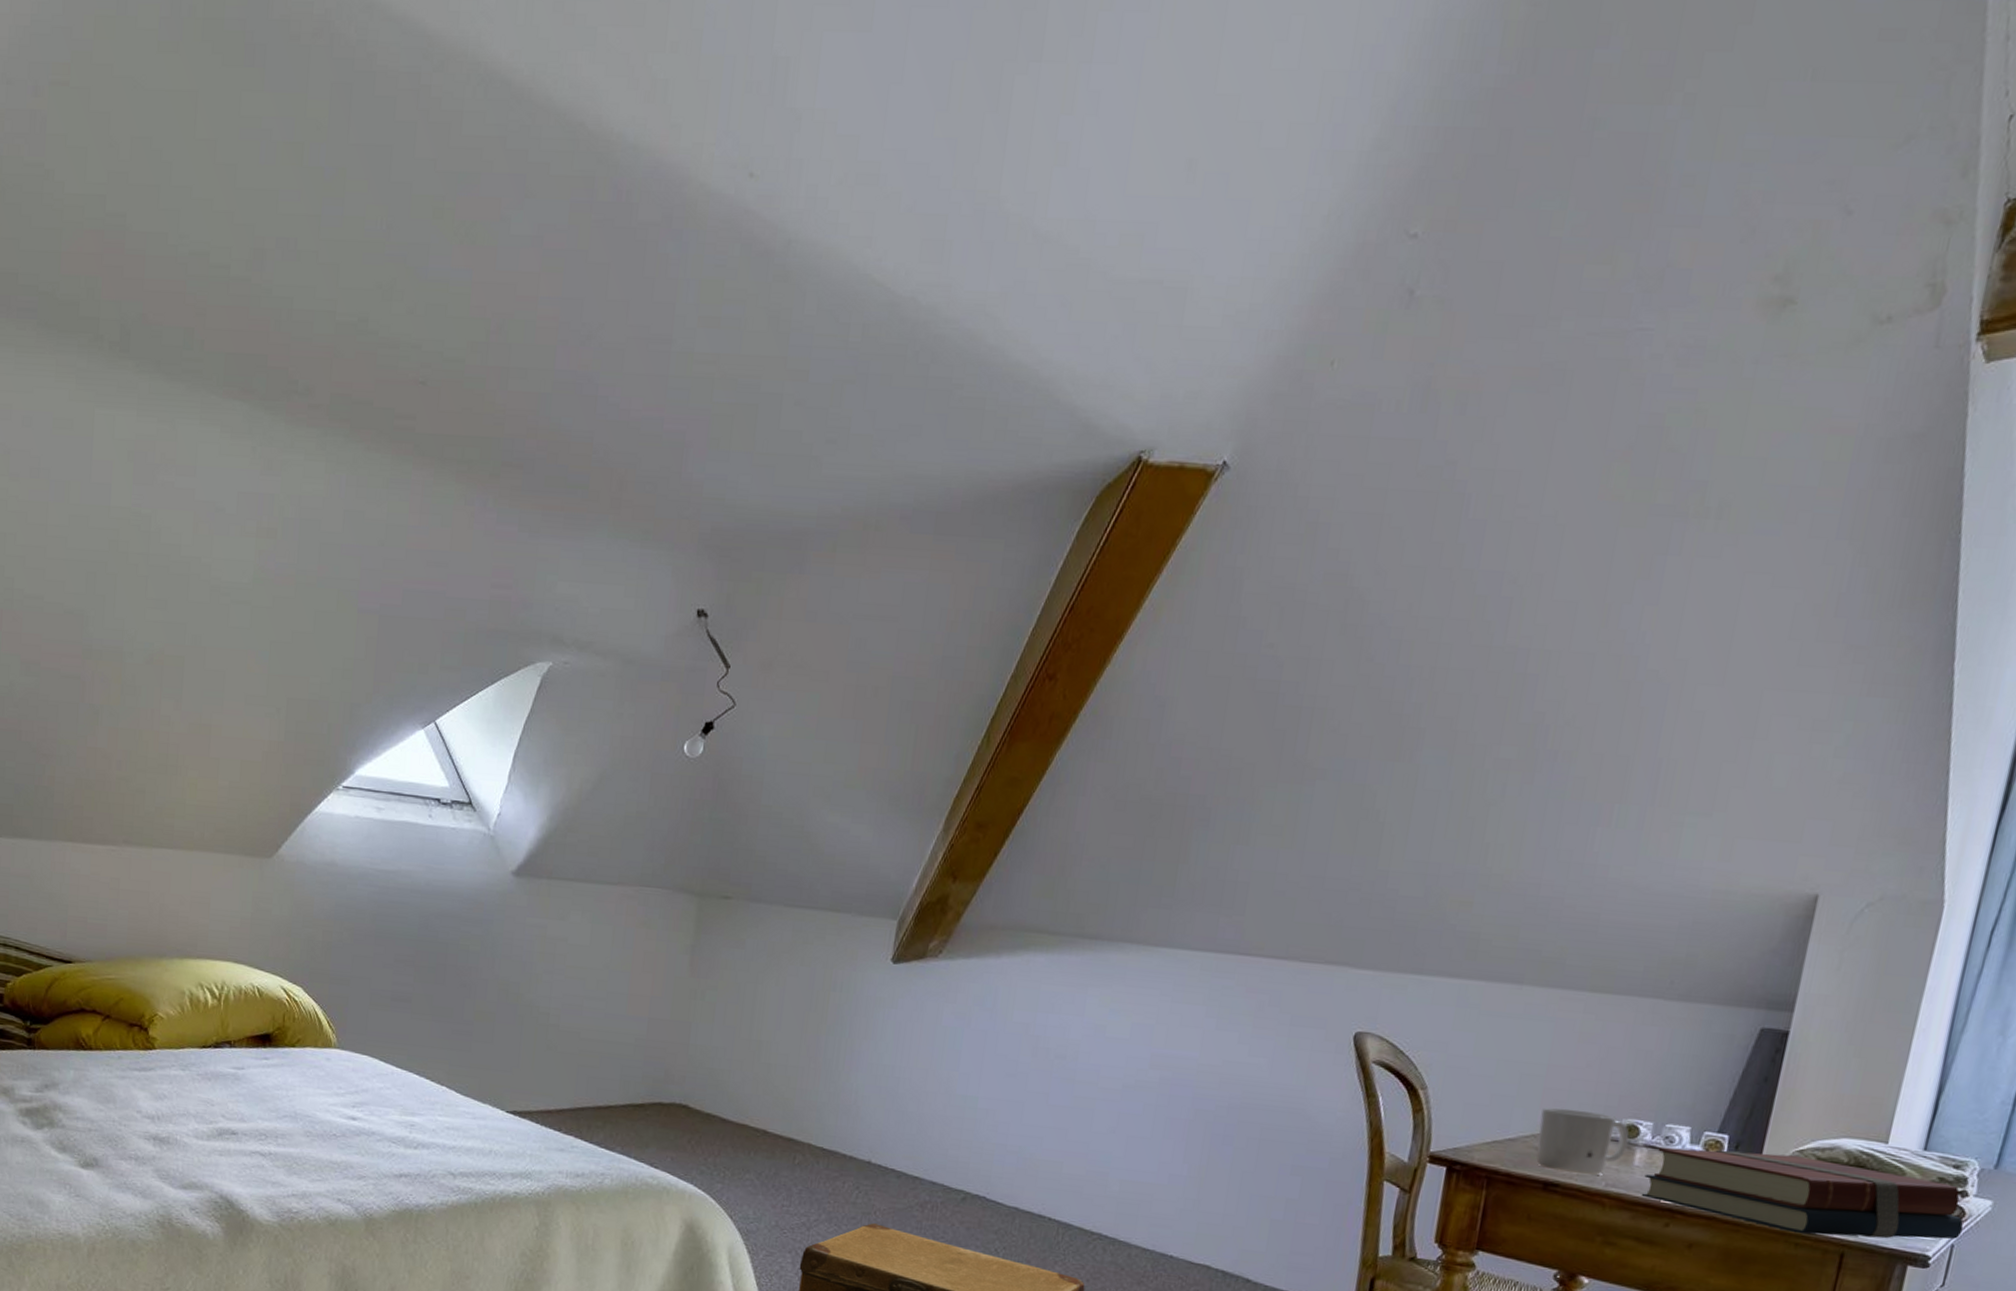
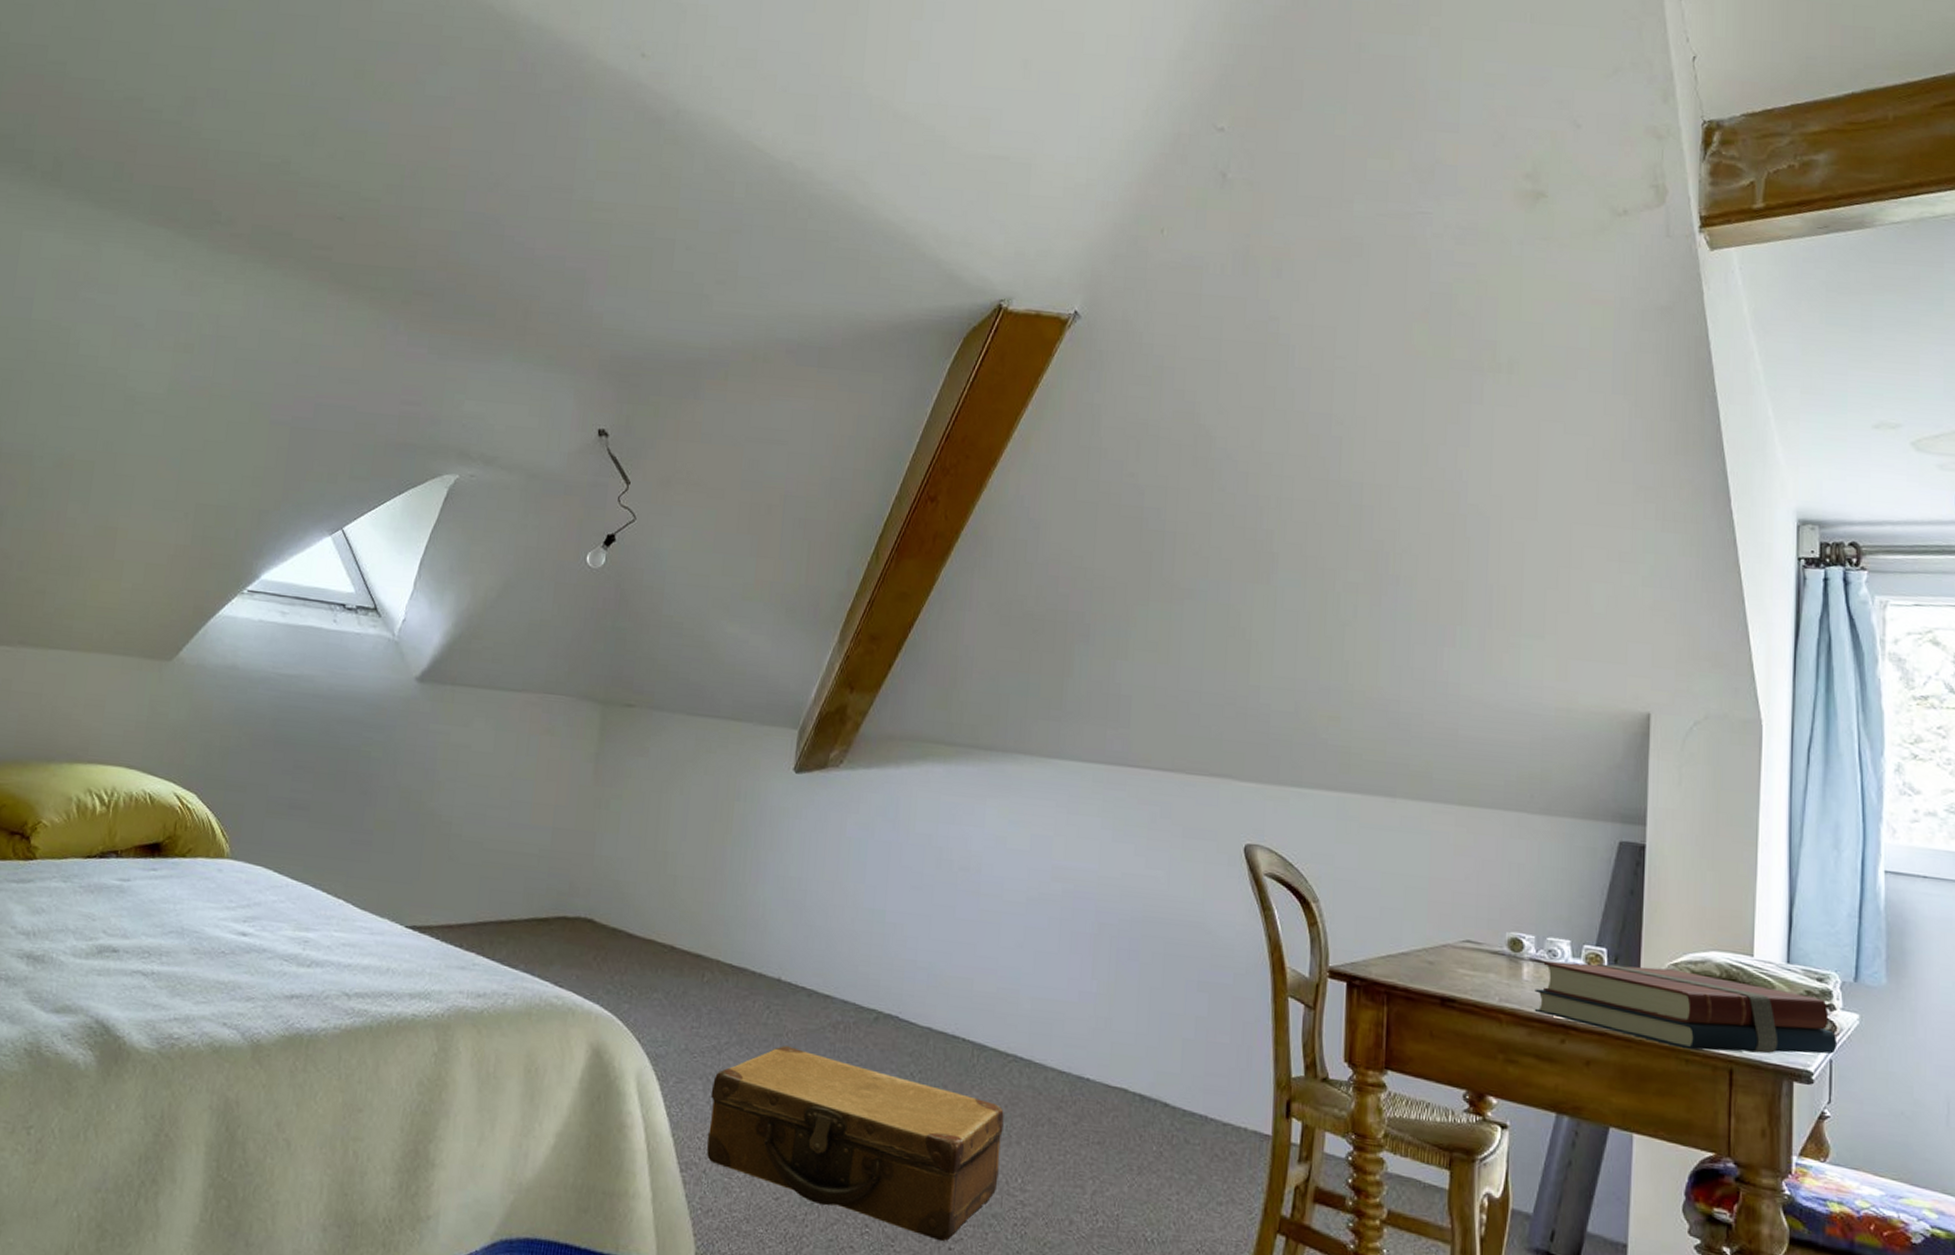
mug: present [1536,1107,1629,1176] -> none [1429,920,1515,990]

